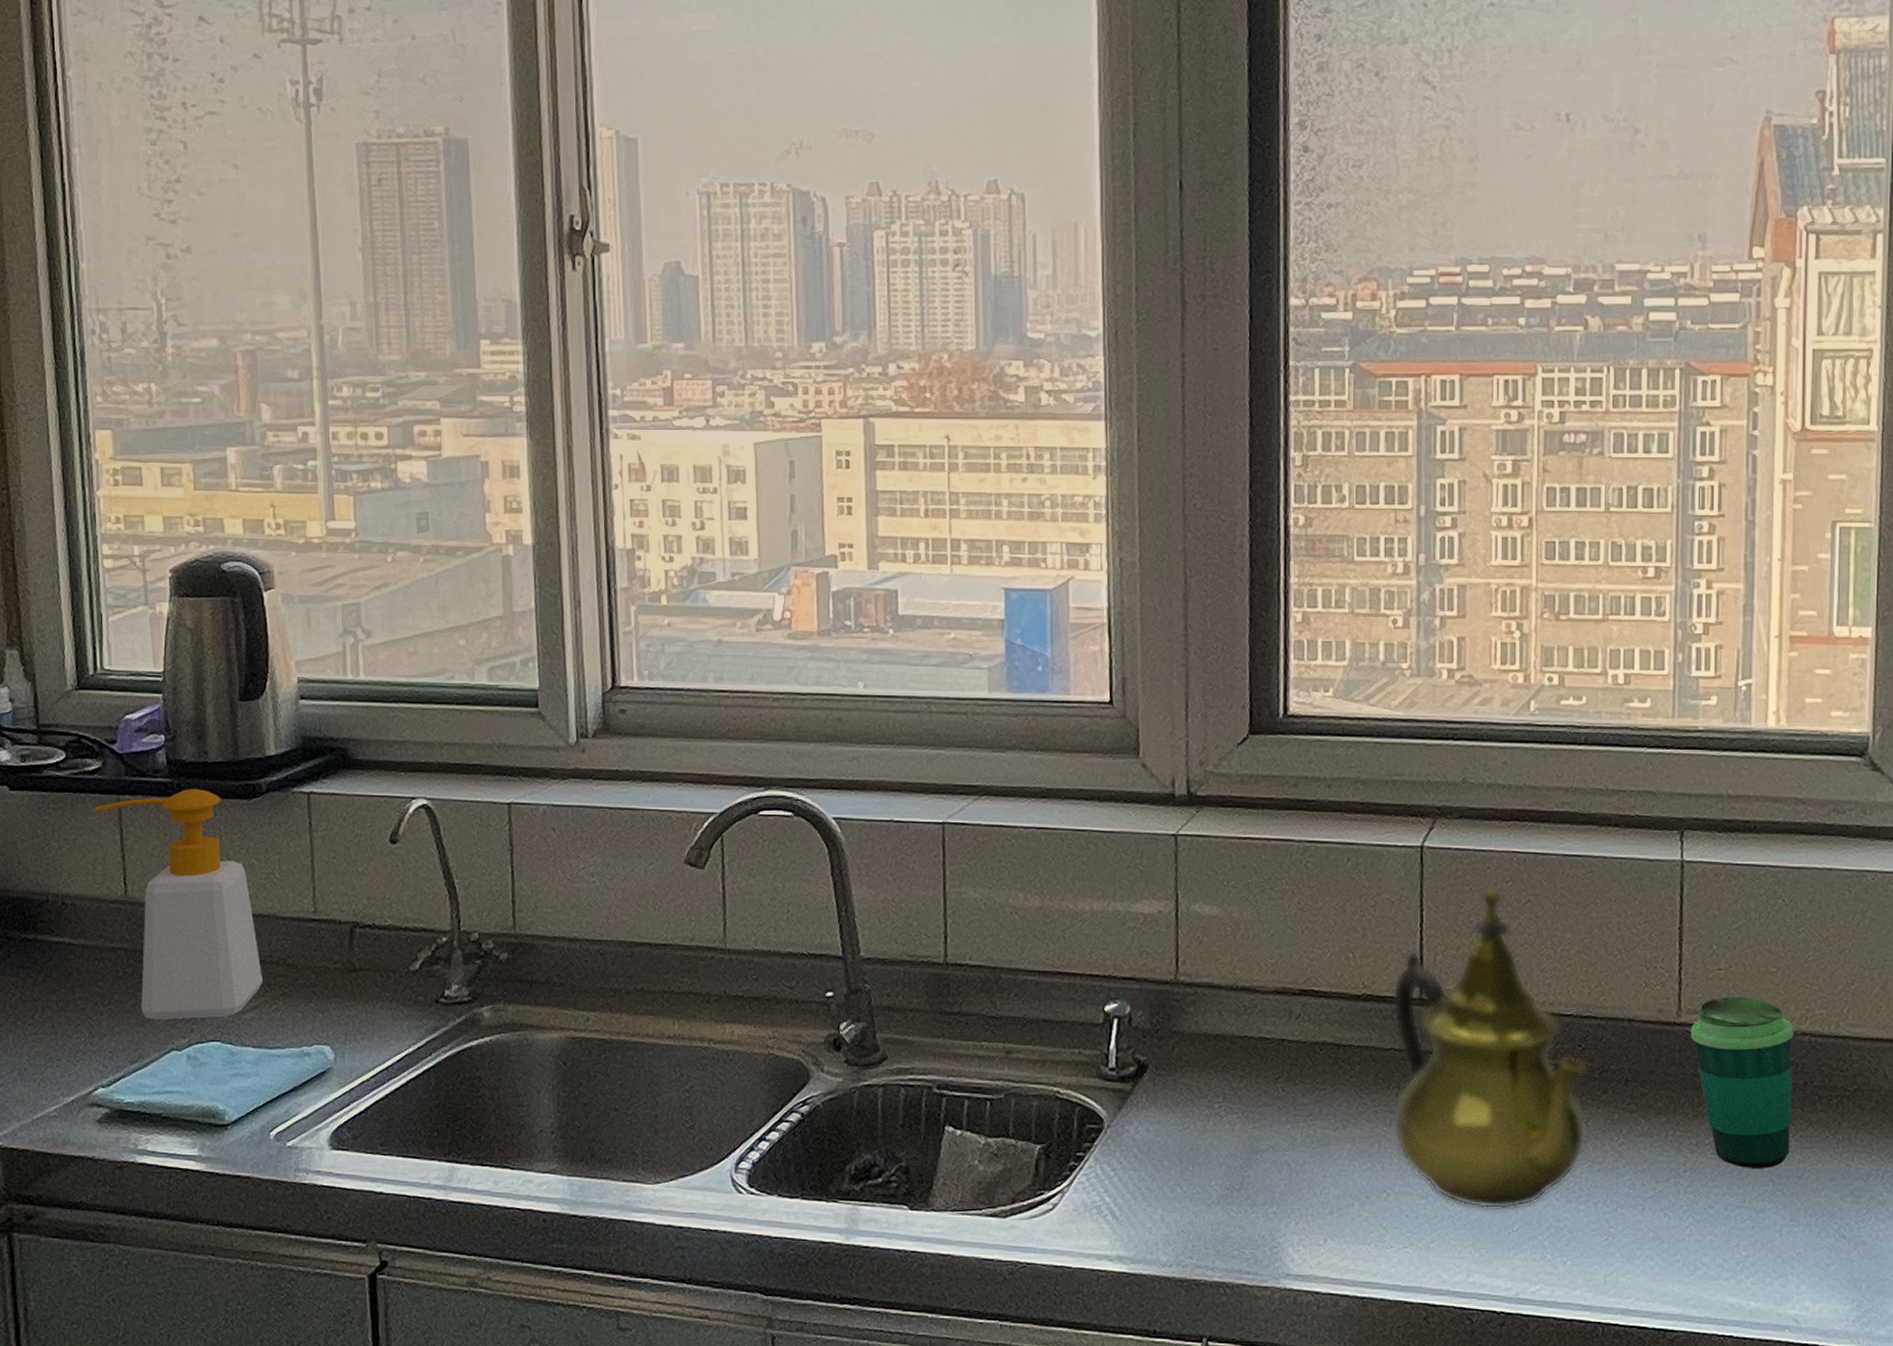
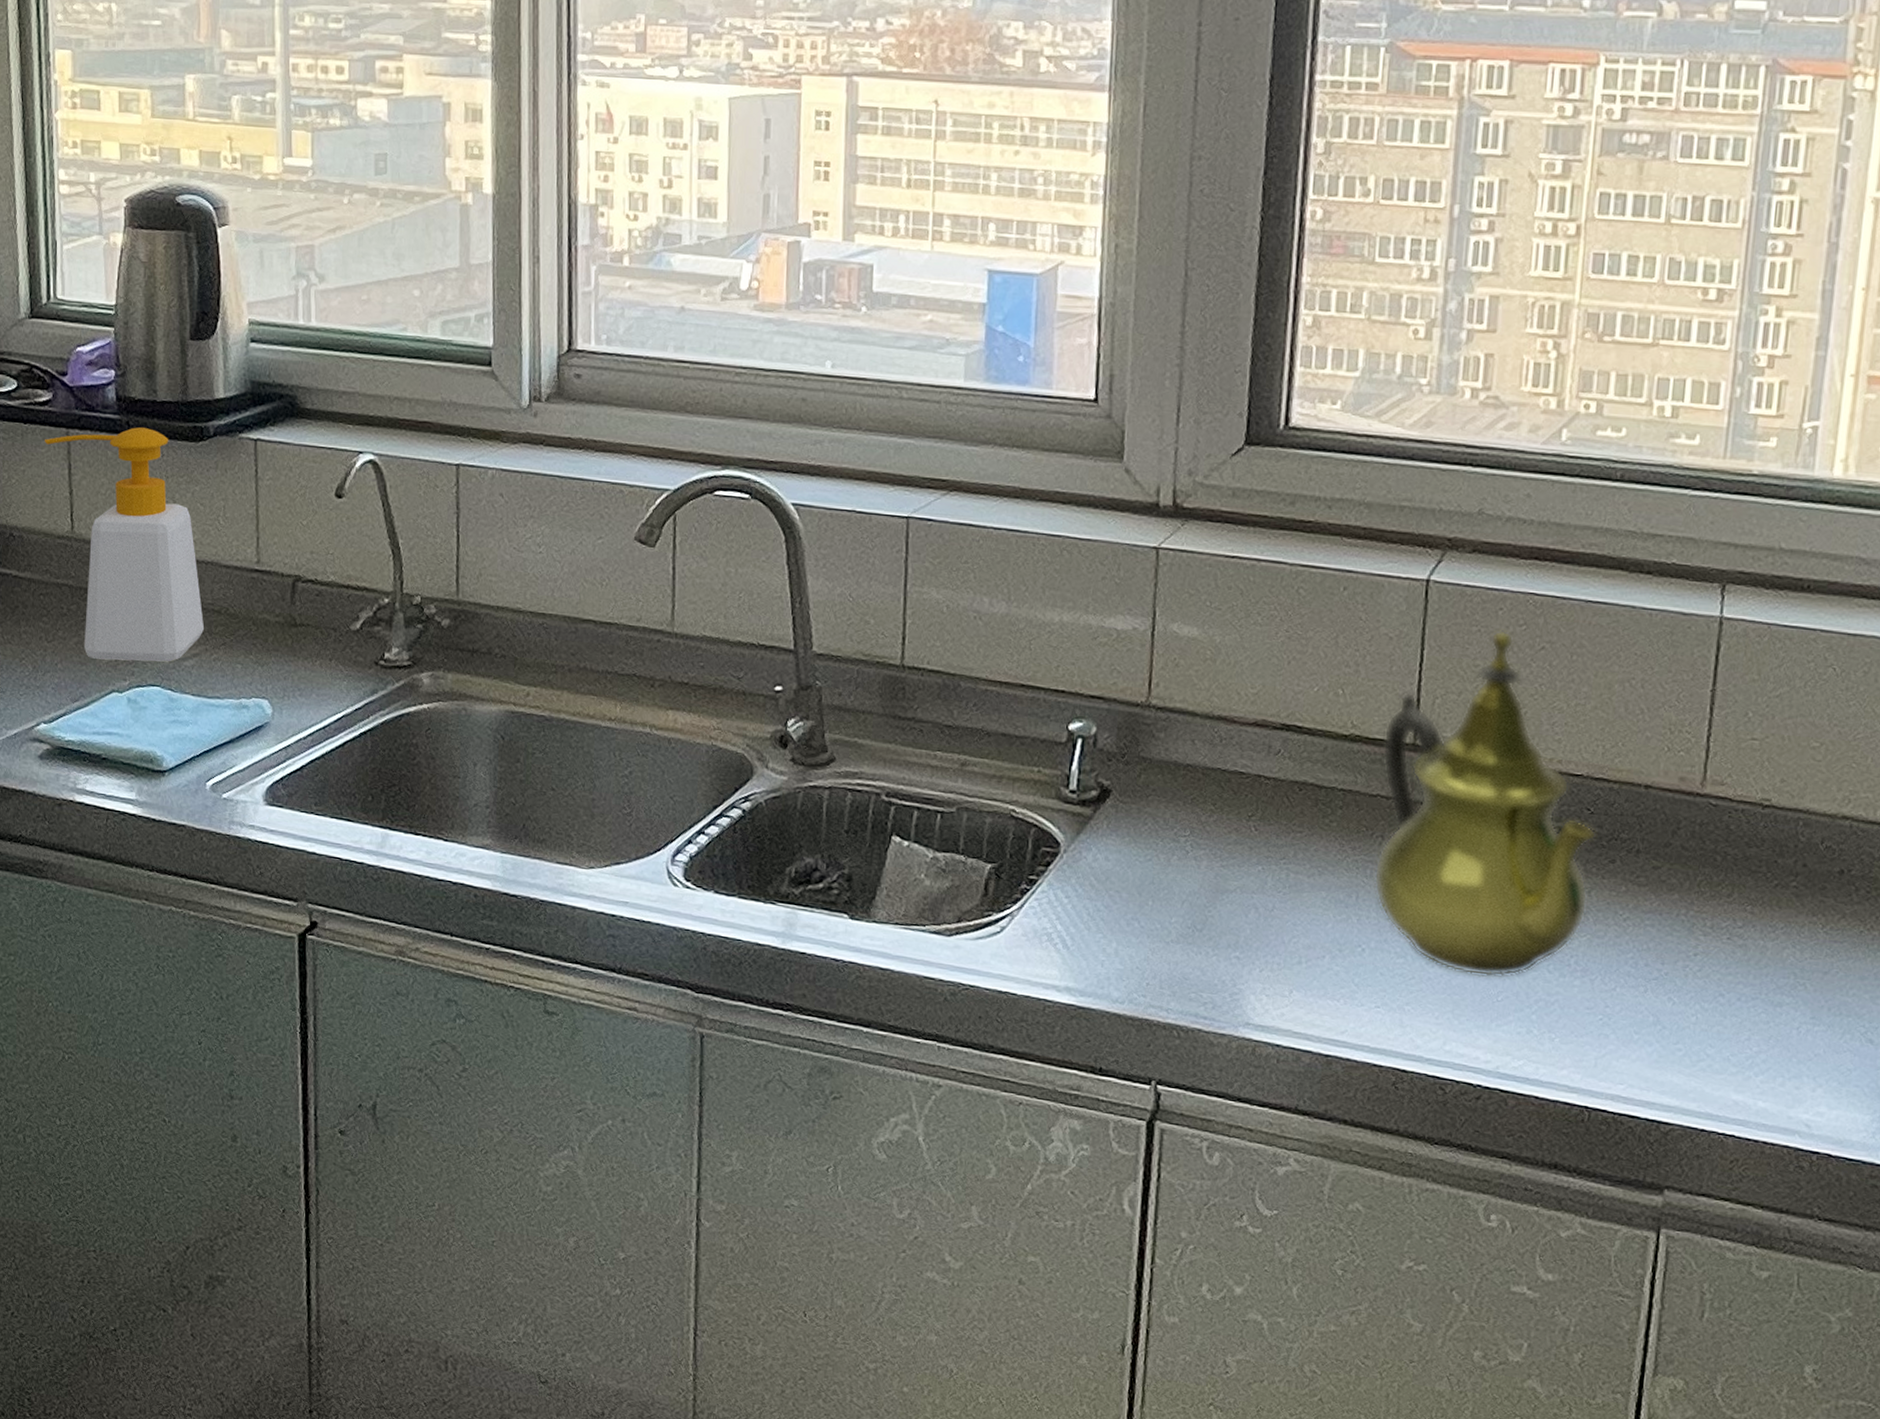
cup: present [1691,997,1794,1169] -> none [1715,770,1834,960]

